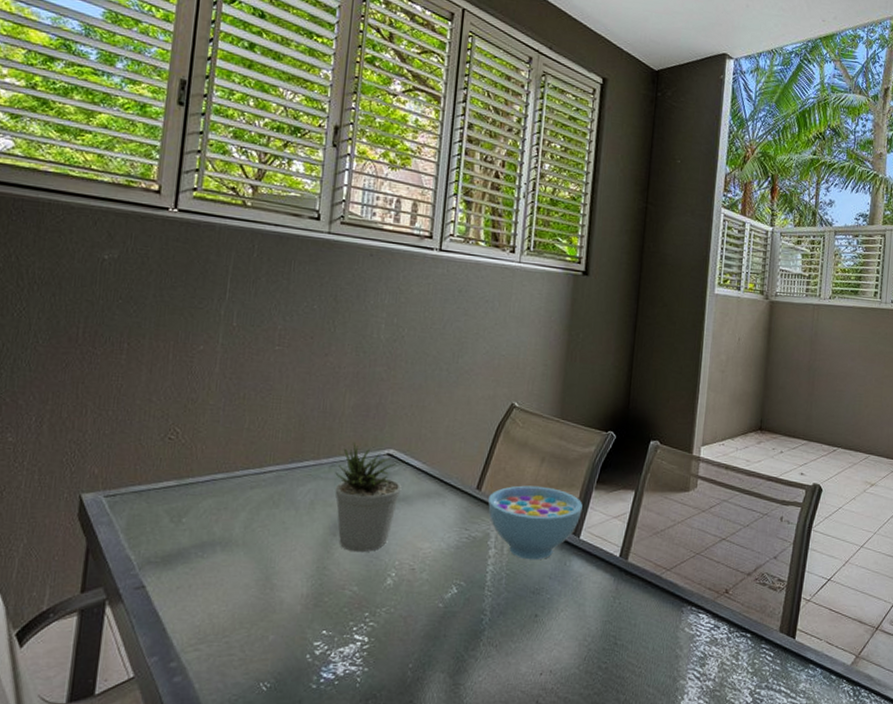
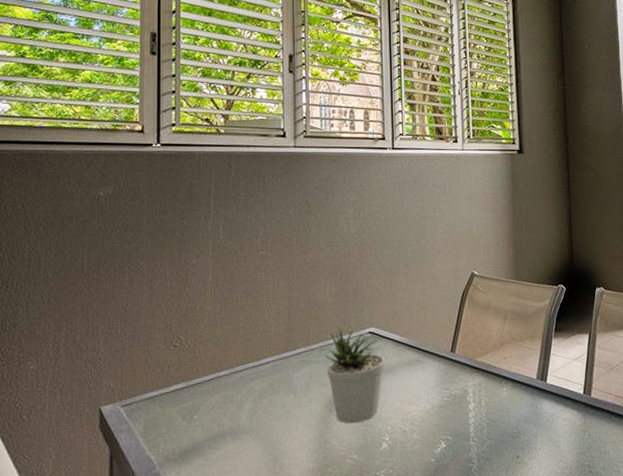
bowl: present [488,485,583,560] -> none [463,341,545,408]

